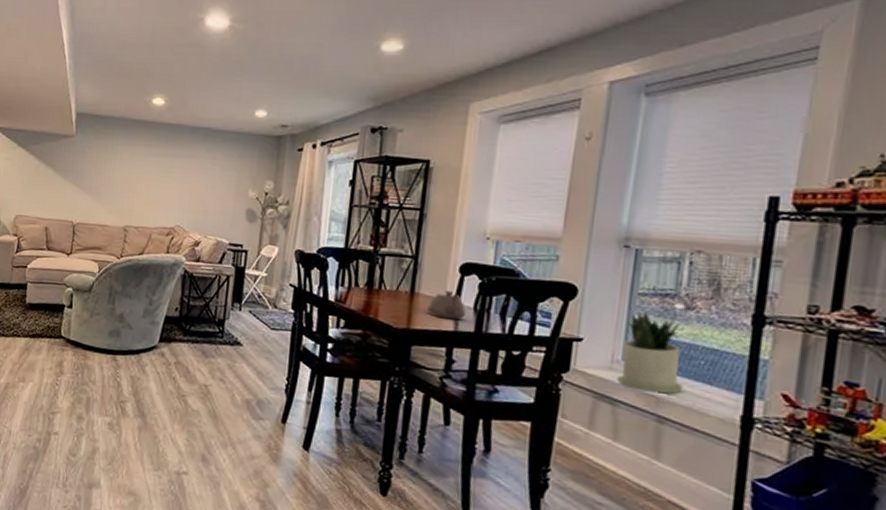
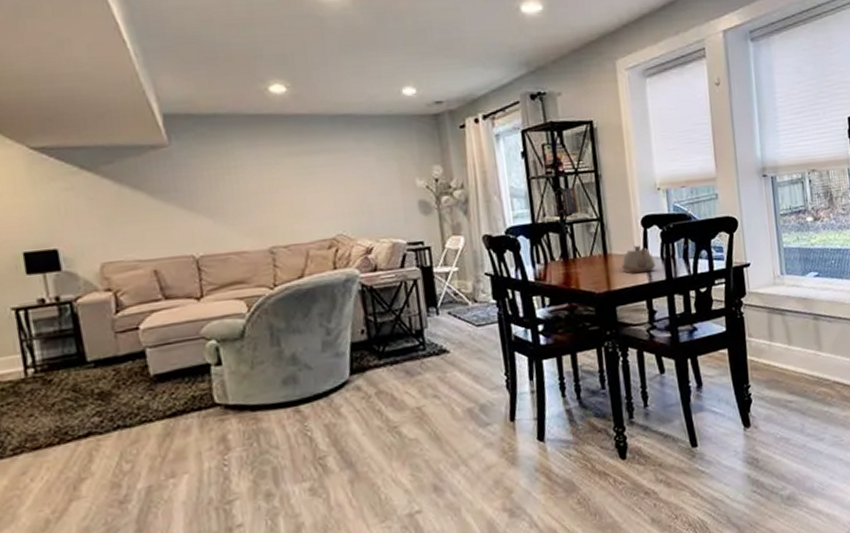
books: none [369,220,397,248] -> present [551,187,579,217]
planter: present [617,312,683,394] -> none [778,228,825,298]

